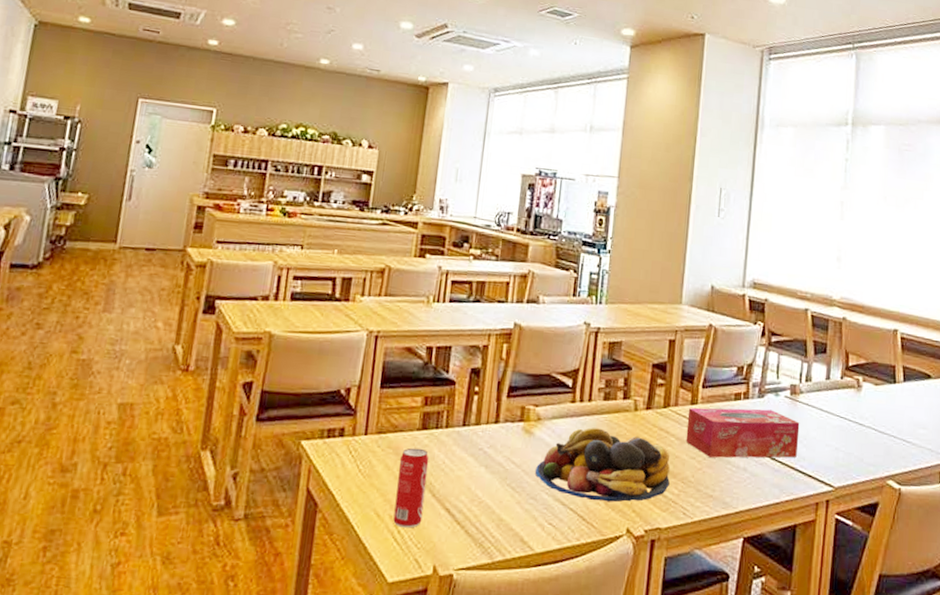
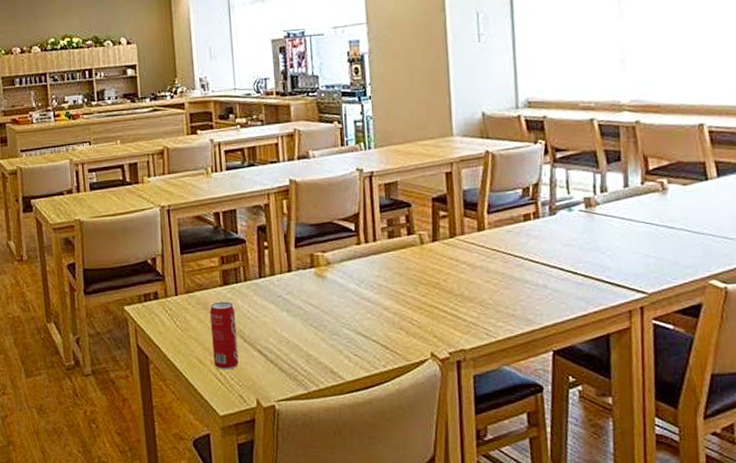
fruit bowl: present [535,427,670,502] -> none [334,265,468,331]
tissue box: present [685,407,800,458] -> none [476,225,601,279]

